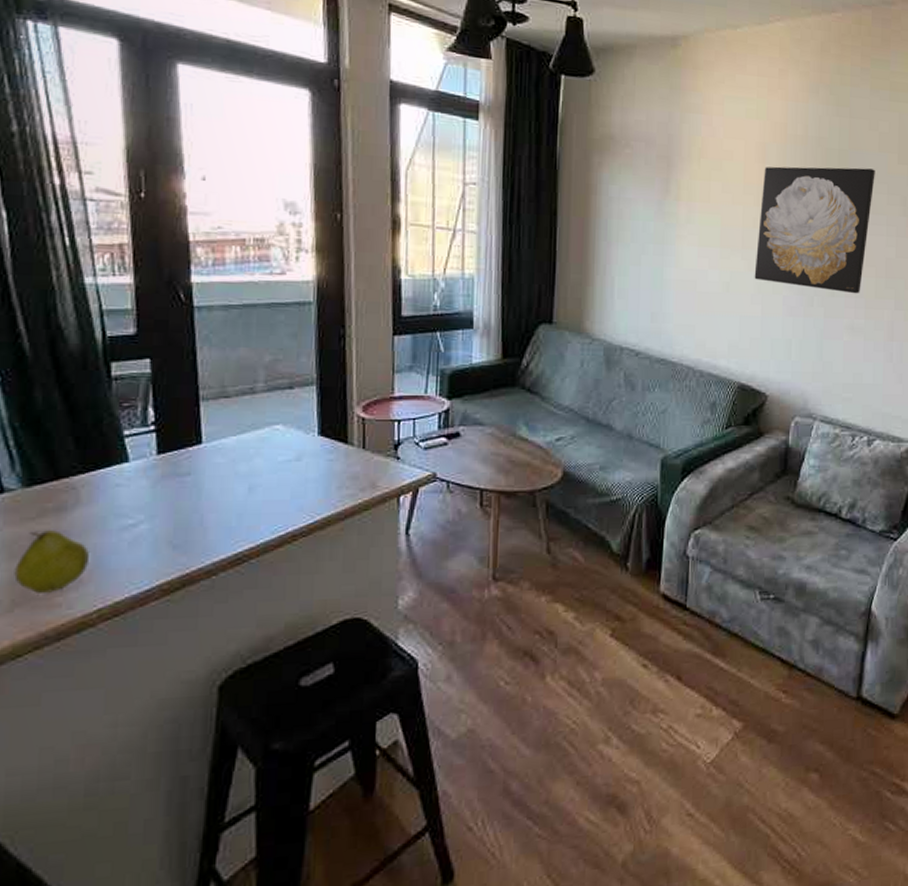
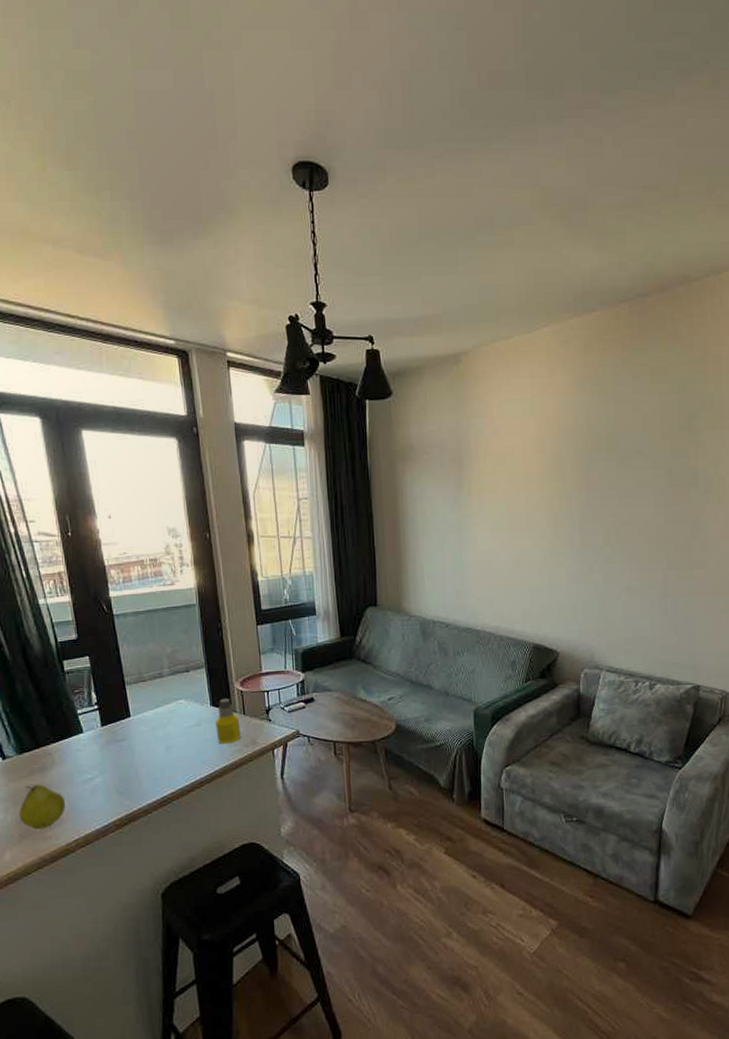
bottle: none [322,427,357,486] -> present [216,699,241,744]
wall art: present [754,166,875,294] -> none [539,447,641,560]

